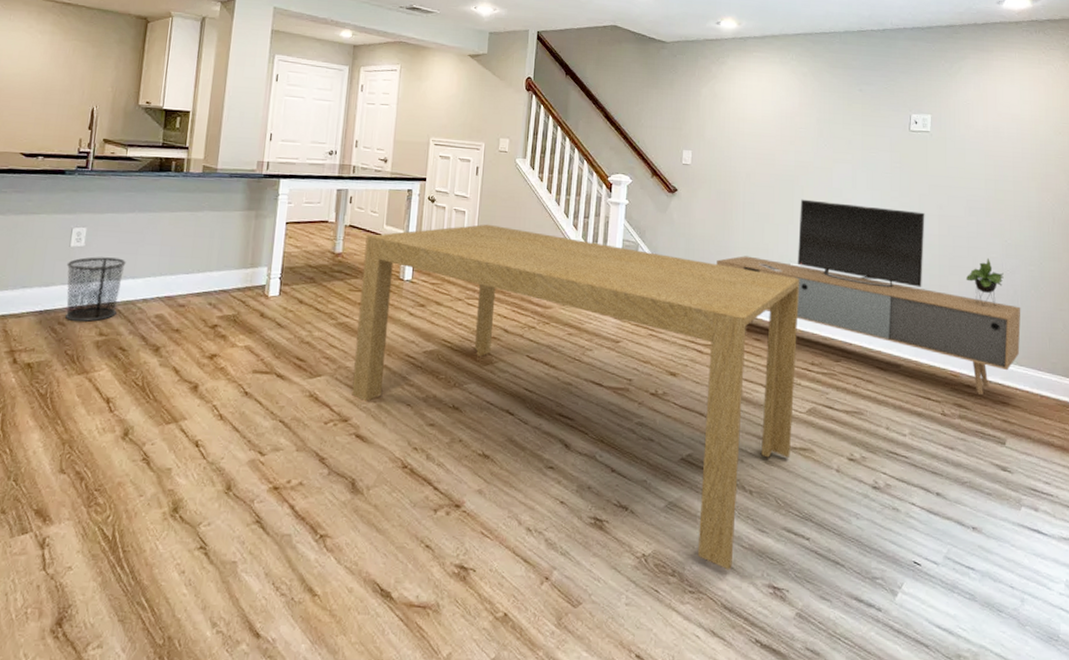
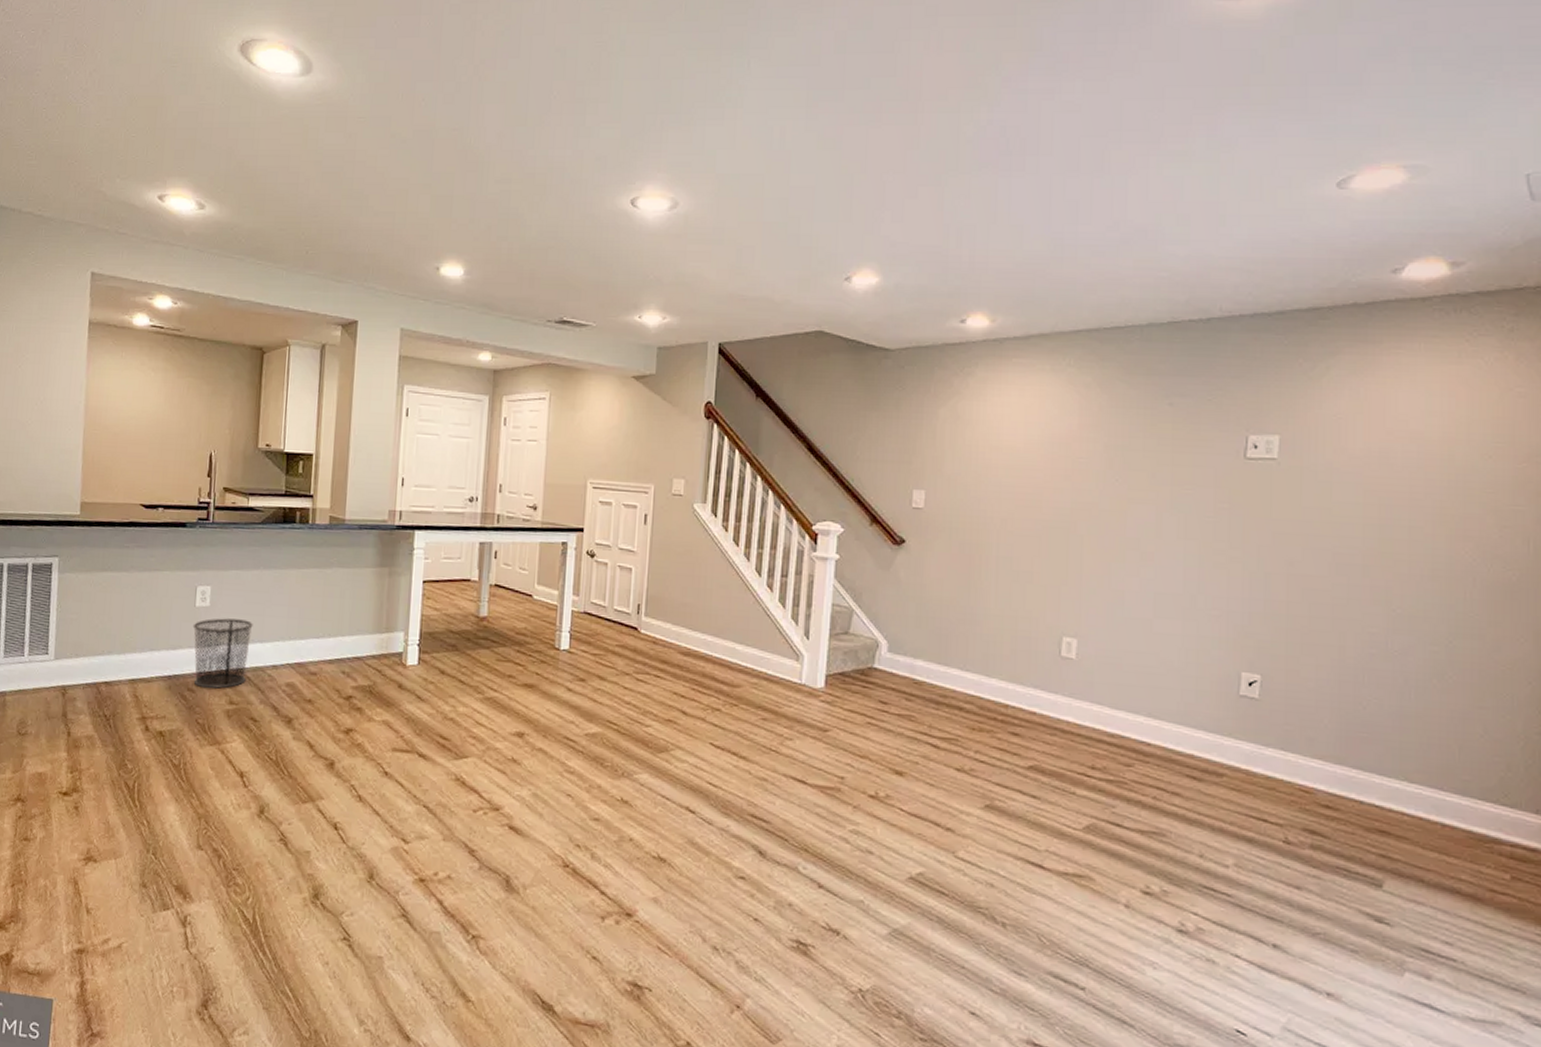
dining table: present [352,224,800,570] -> none [503,583,1077,1018]
media console: present [717,199,1021,395] -> none [959,552,1415,819]

